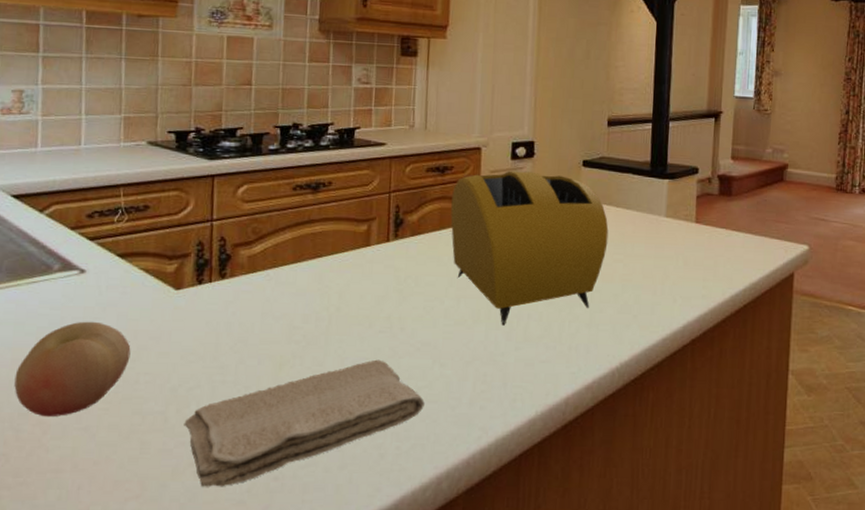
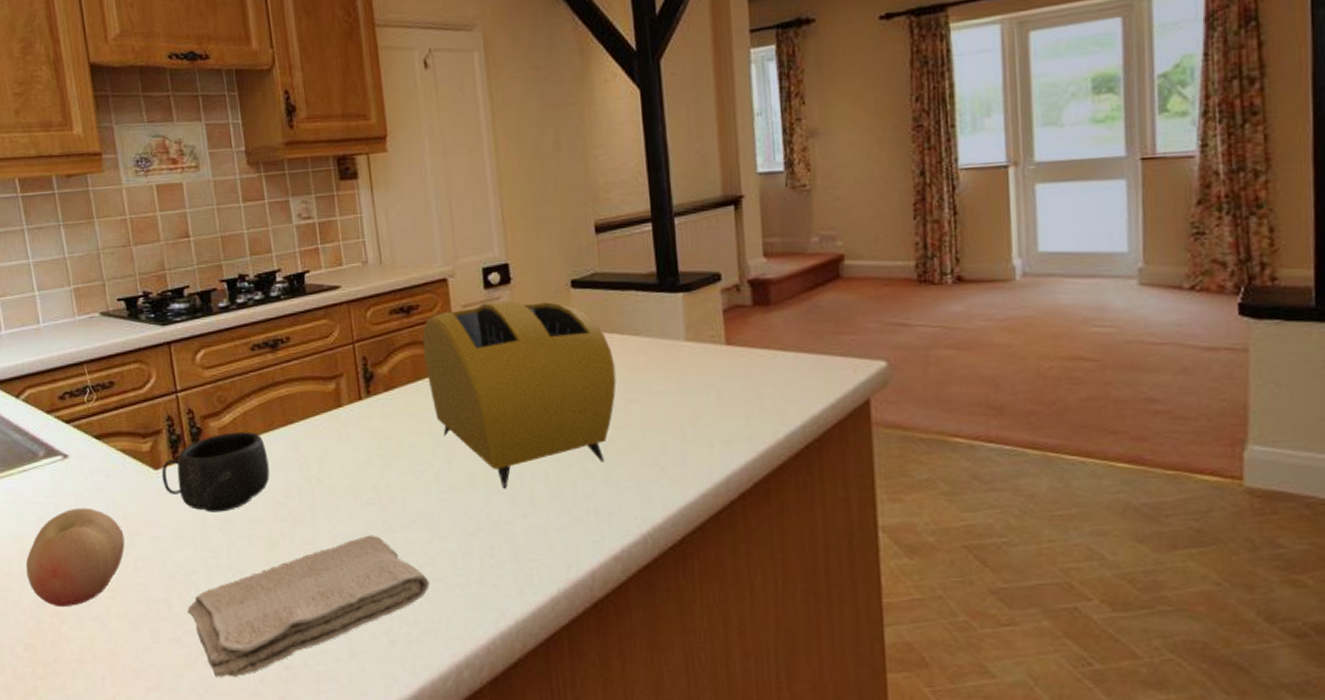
mug: none [182,260,292,333] -> present [162,431,270,512]

